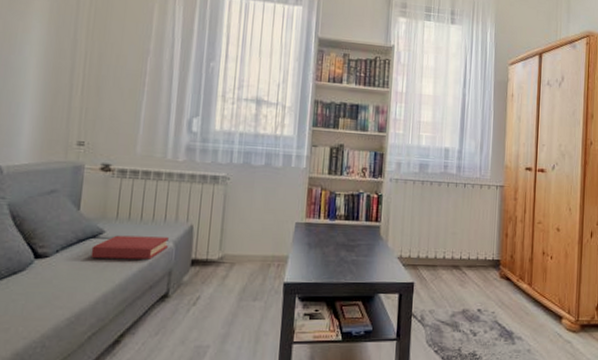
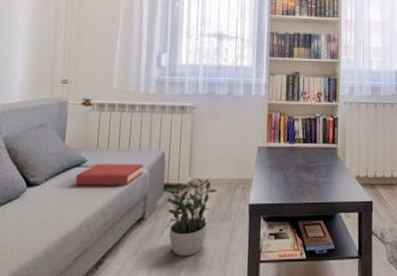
potted plant: none [191,254,250,337] -> present [164,178,217,257]

